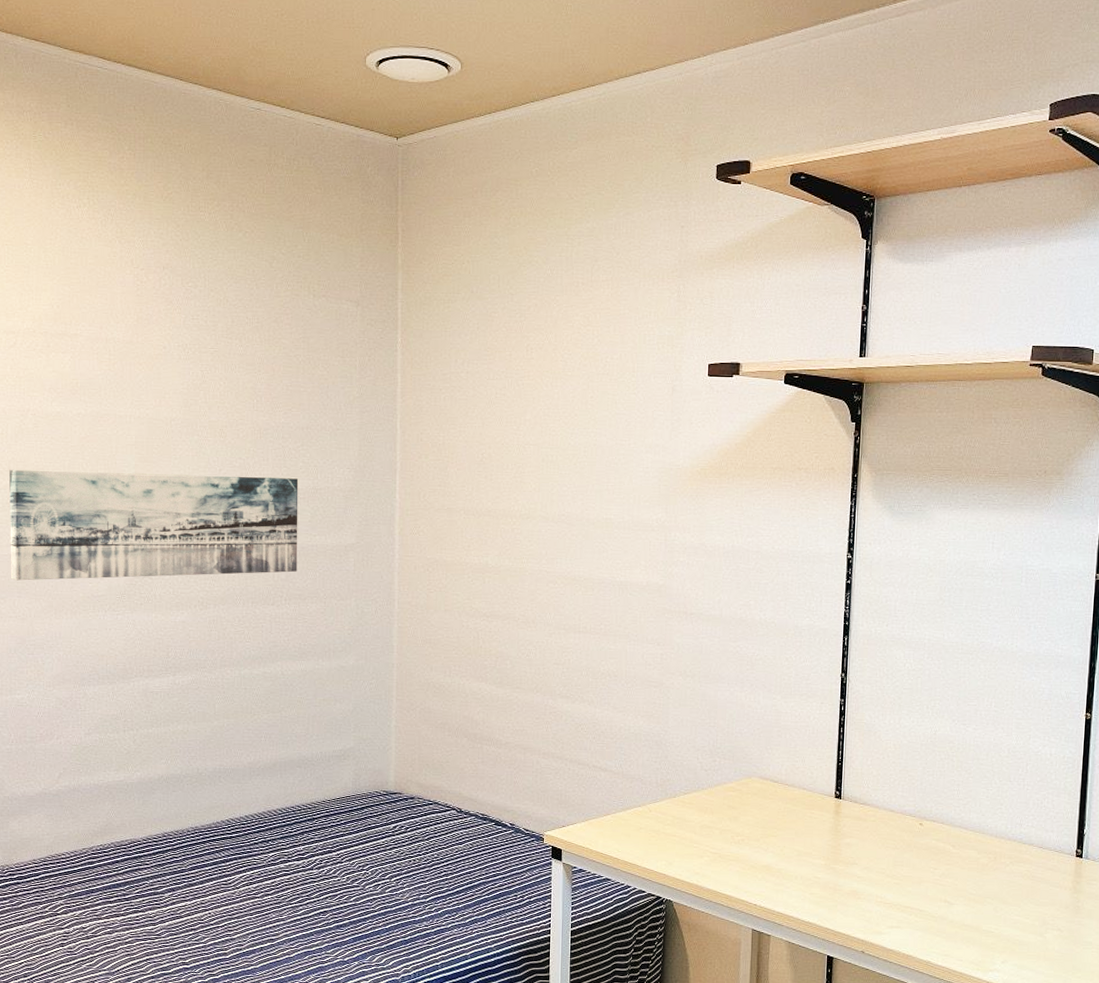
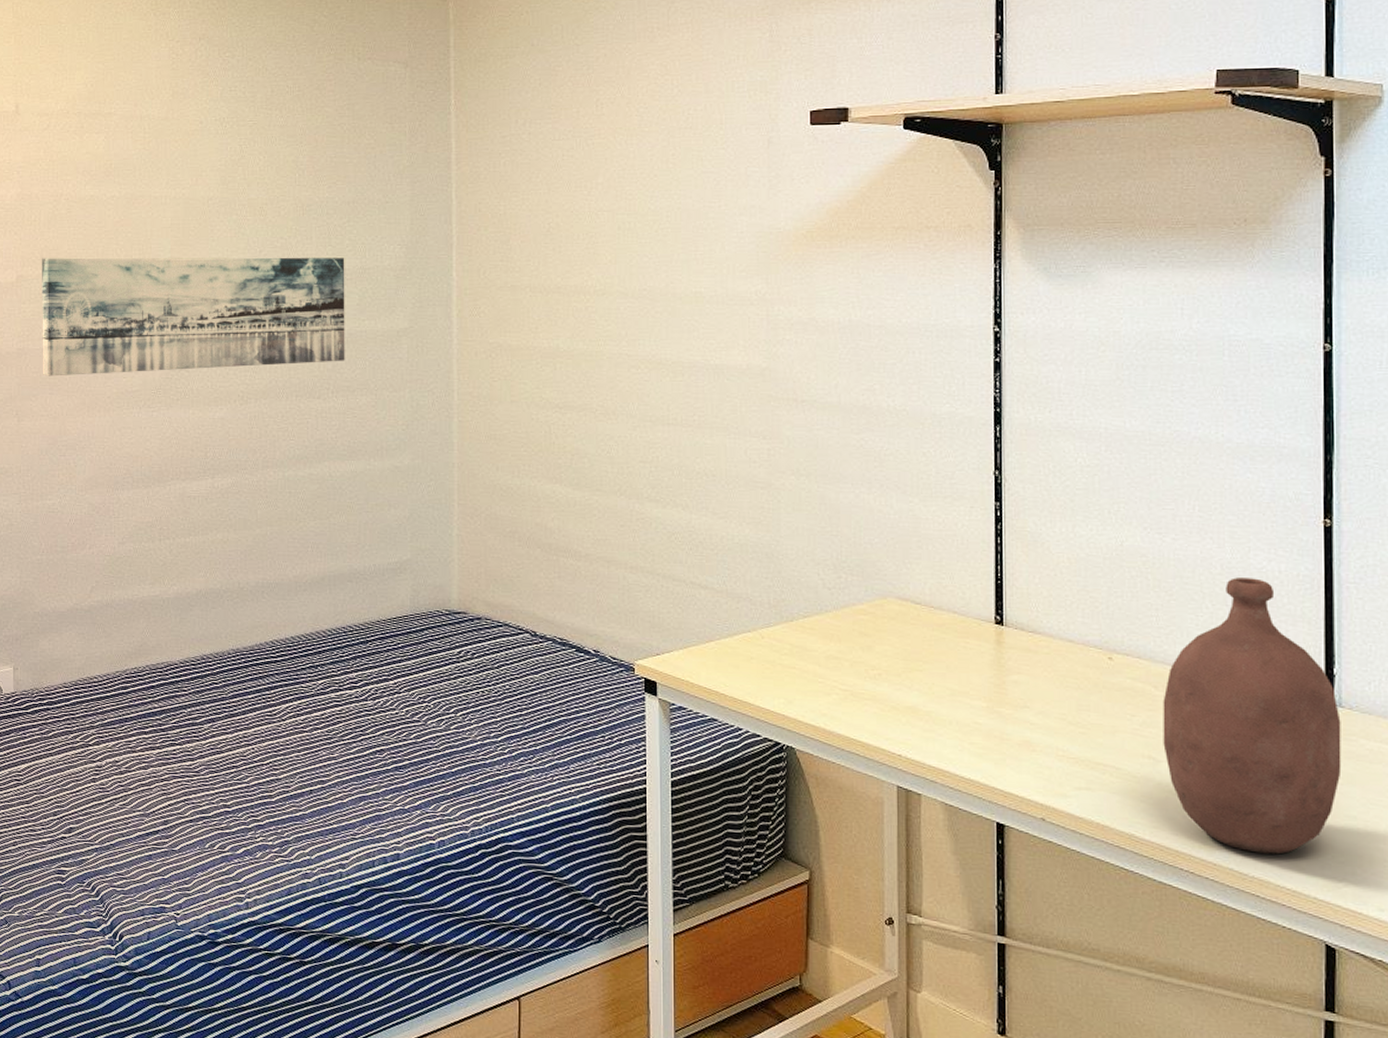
bottle: none [956,759,1086,973] -> present [1163,578,1342,855]

